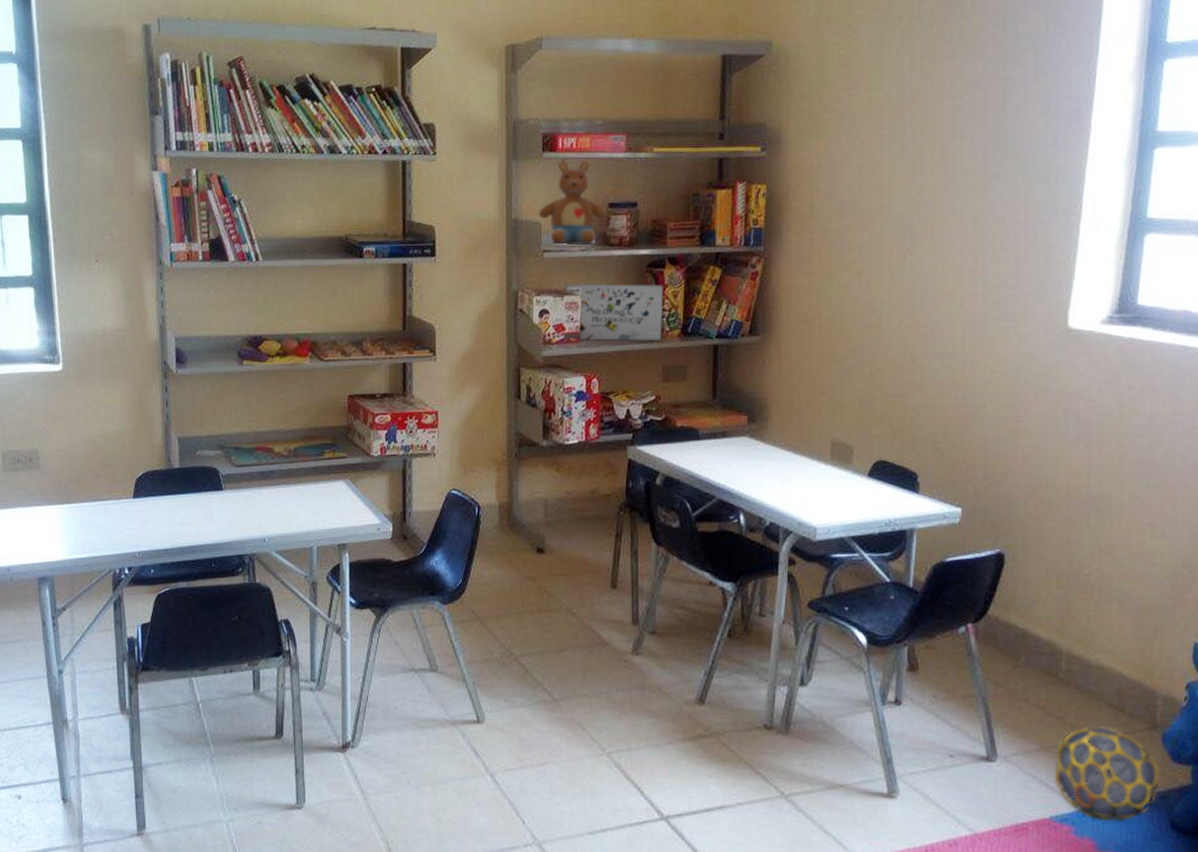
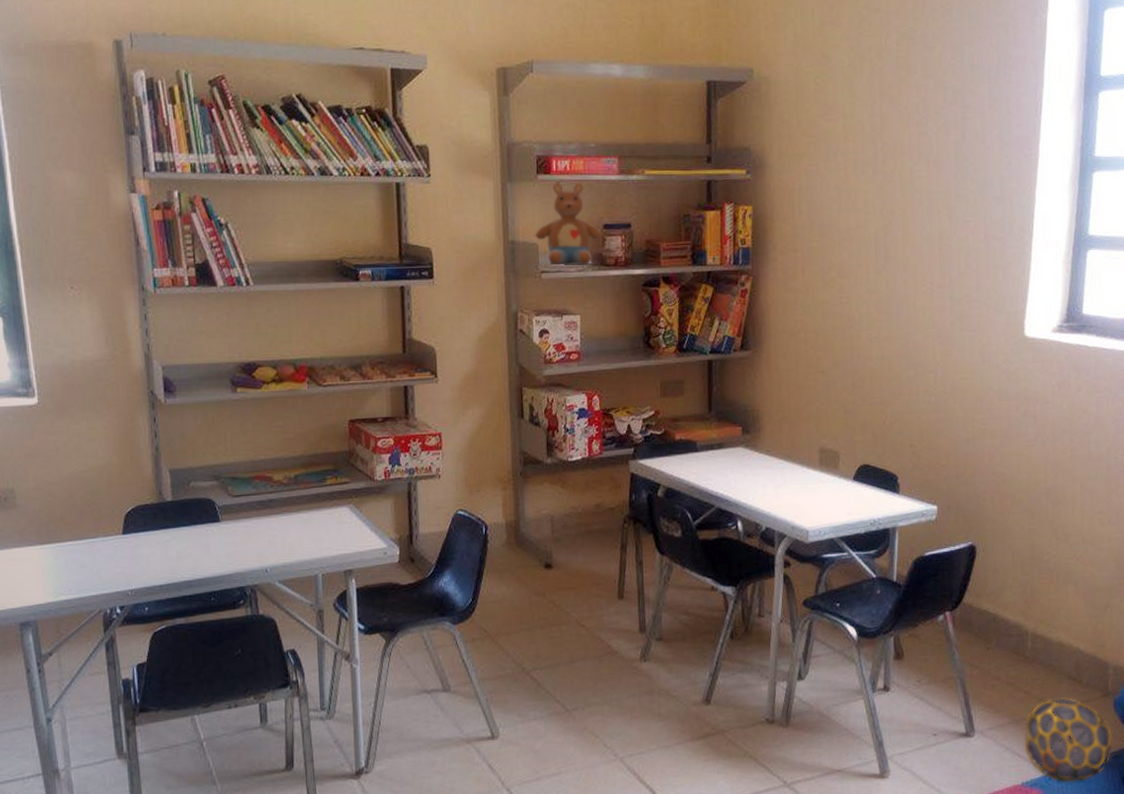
toy set box: present [564,283,663,341] -> none [563,302,659,359]

